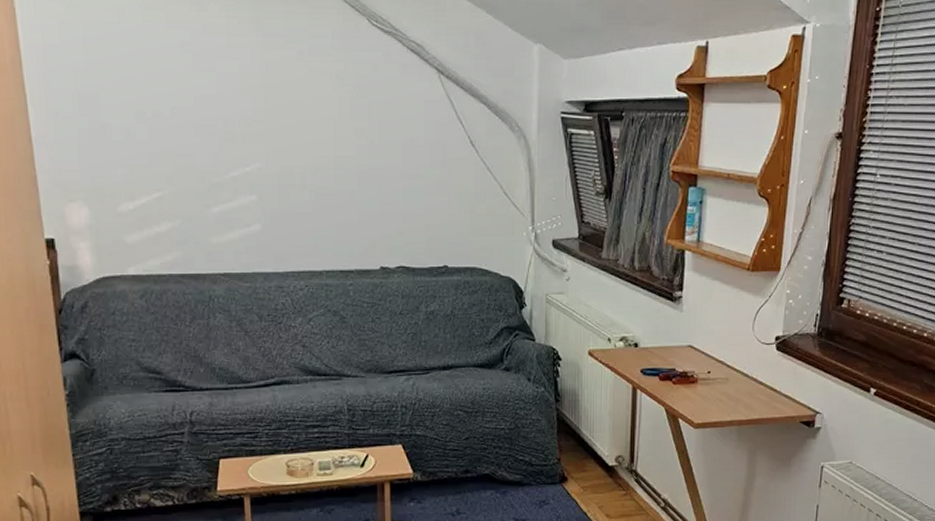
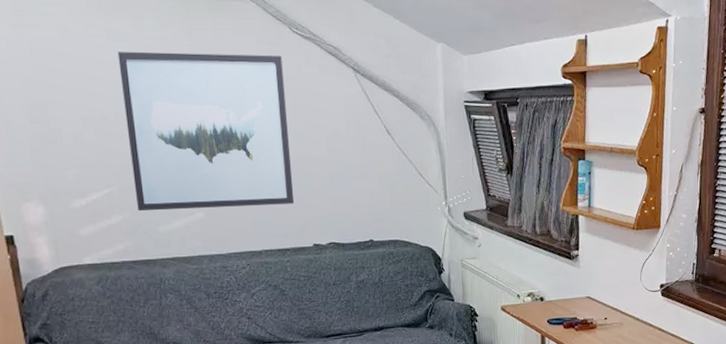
wall art: none [178,40,362,220] -> present [117,51,295,212]

